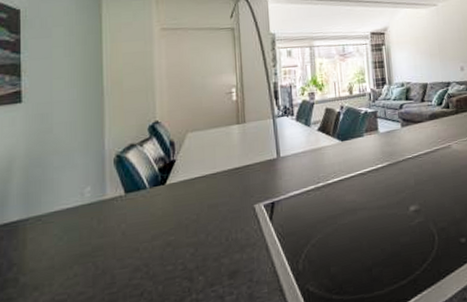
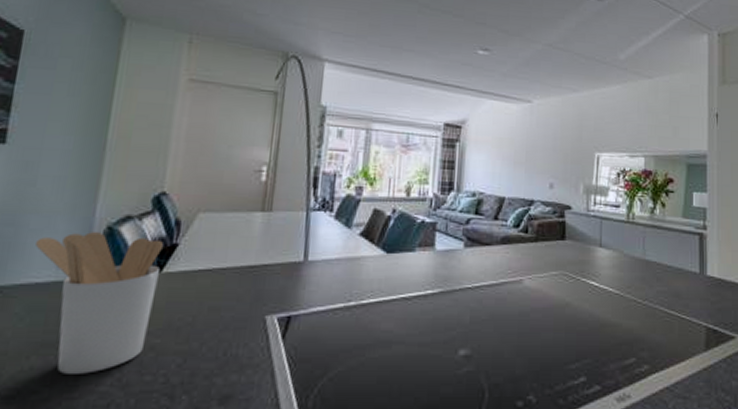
utensil holder: none [61,159,164,276] -> present [35,232,163,374]

